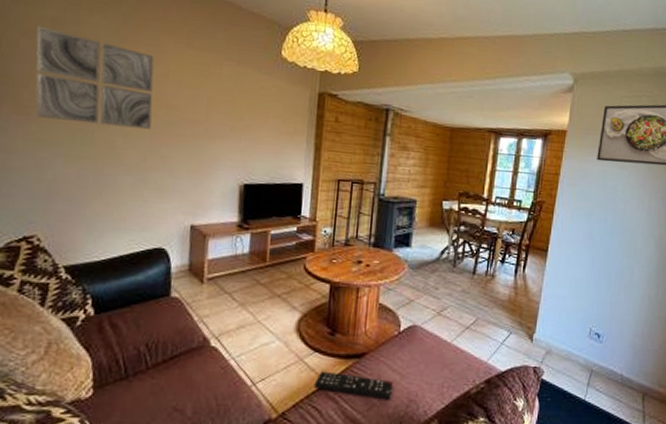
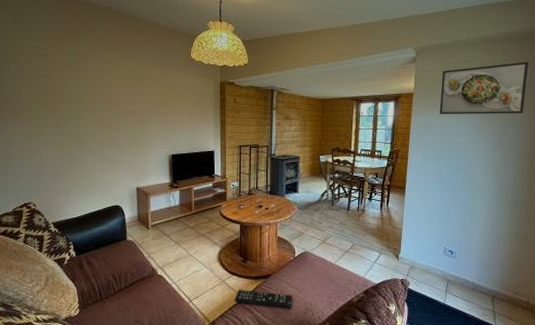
wall art: present [35,25,155,129] -> none [20,54,103,120]

